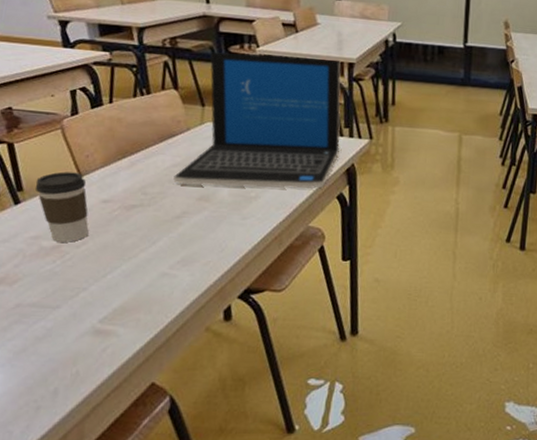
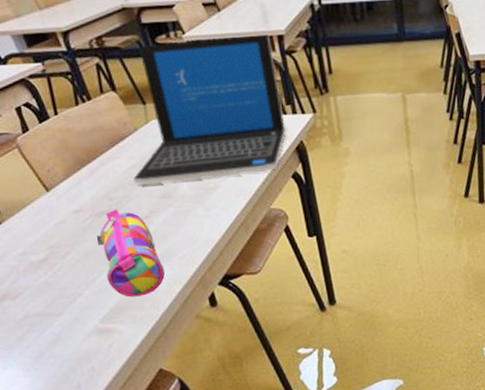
coffee cup: present [35,171,89,242] -> none [8,188,69,255]
pencil case: none [118,204,183,300] -> present [96,208,165,297]

